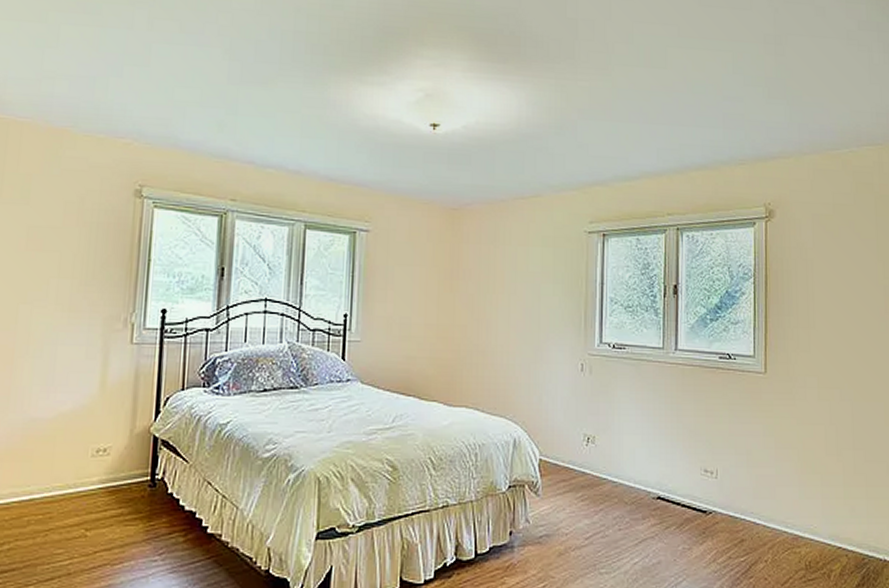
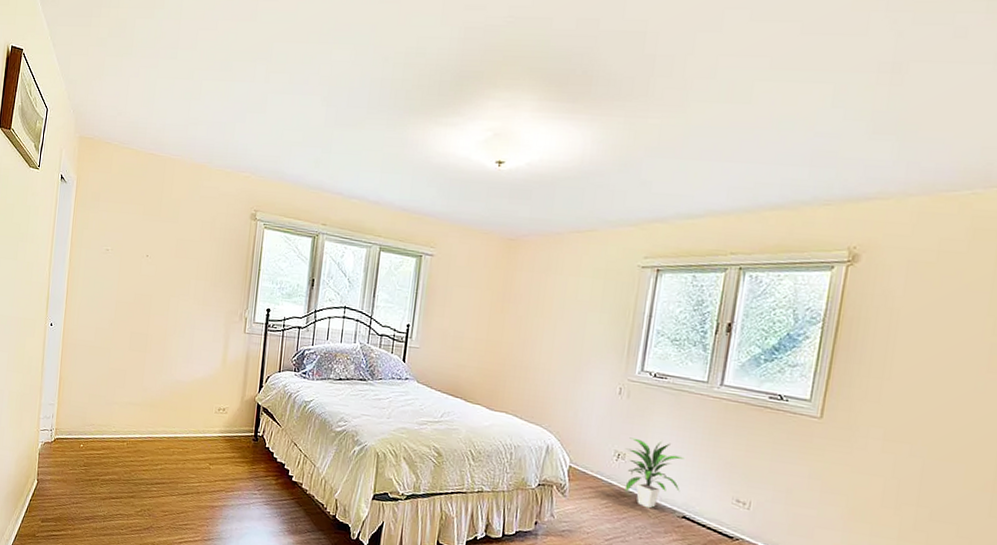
indoor plant: none [595,417,652,494] -> present [624,437,684,509]

